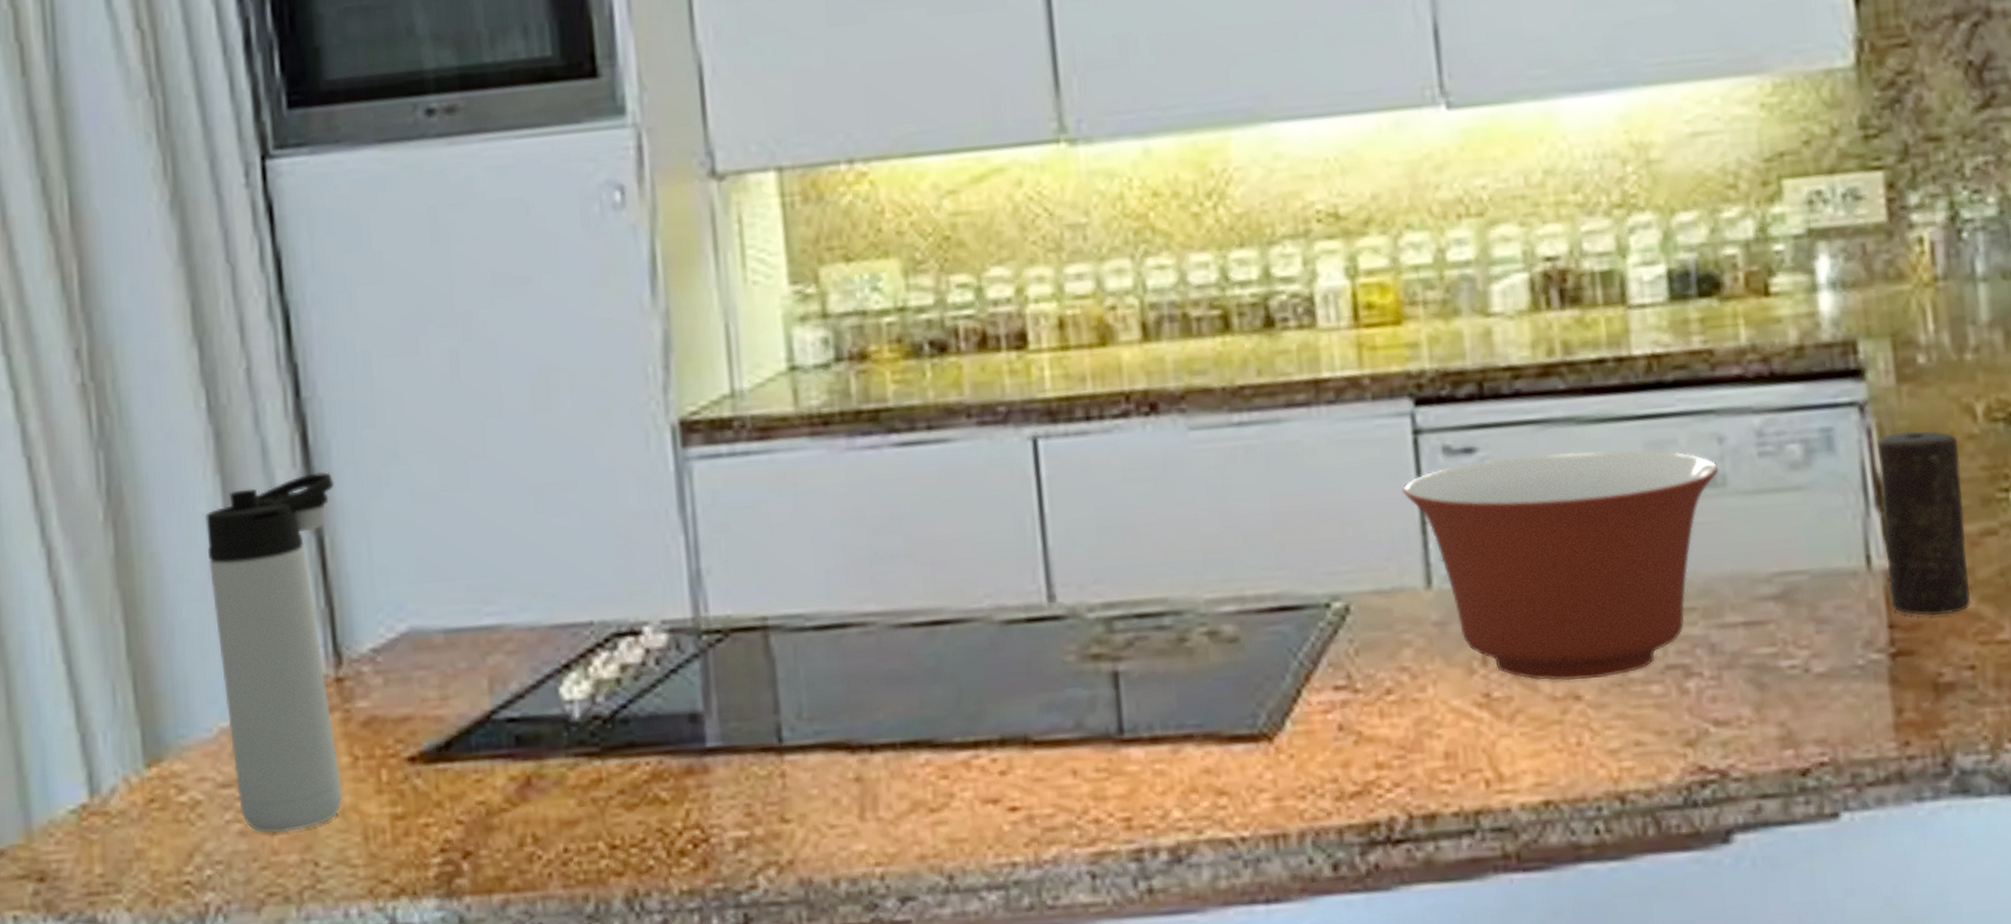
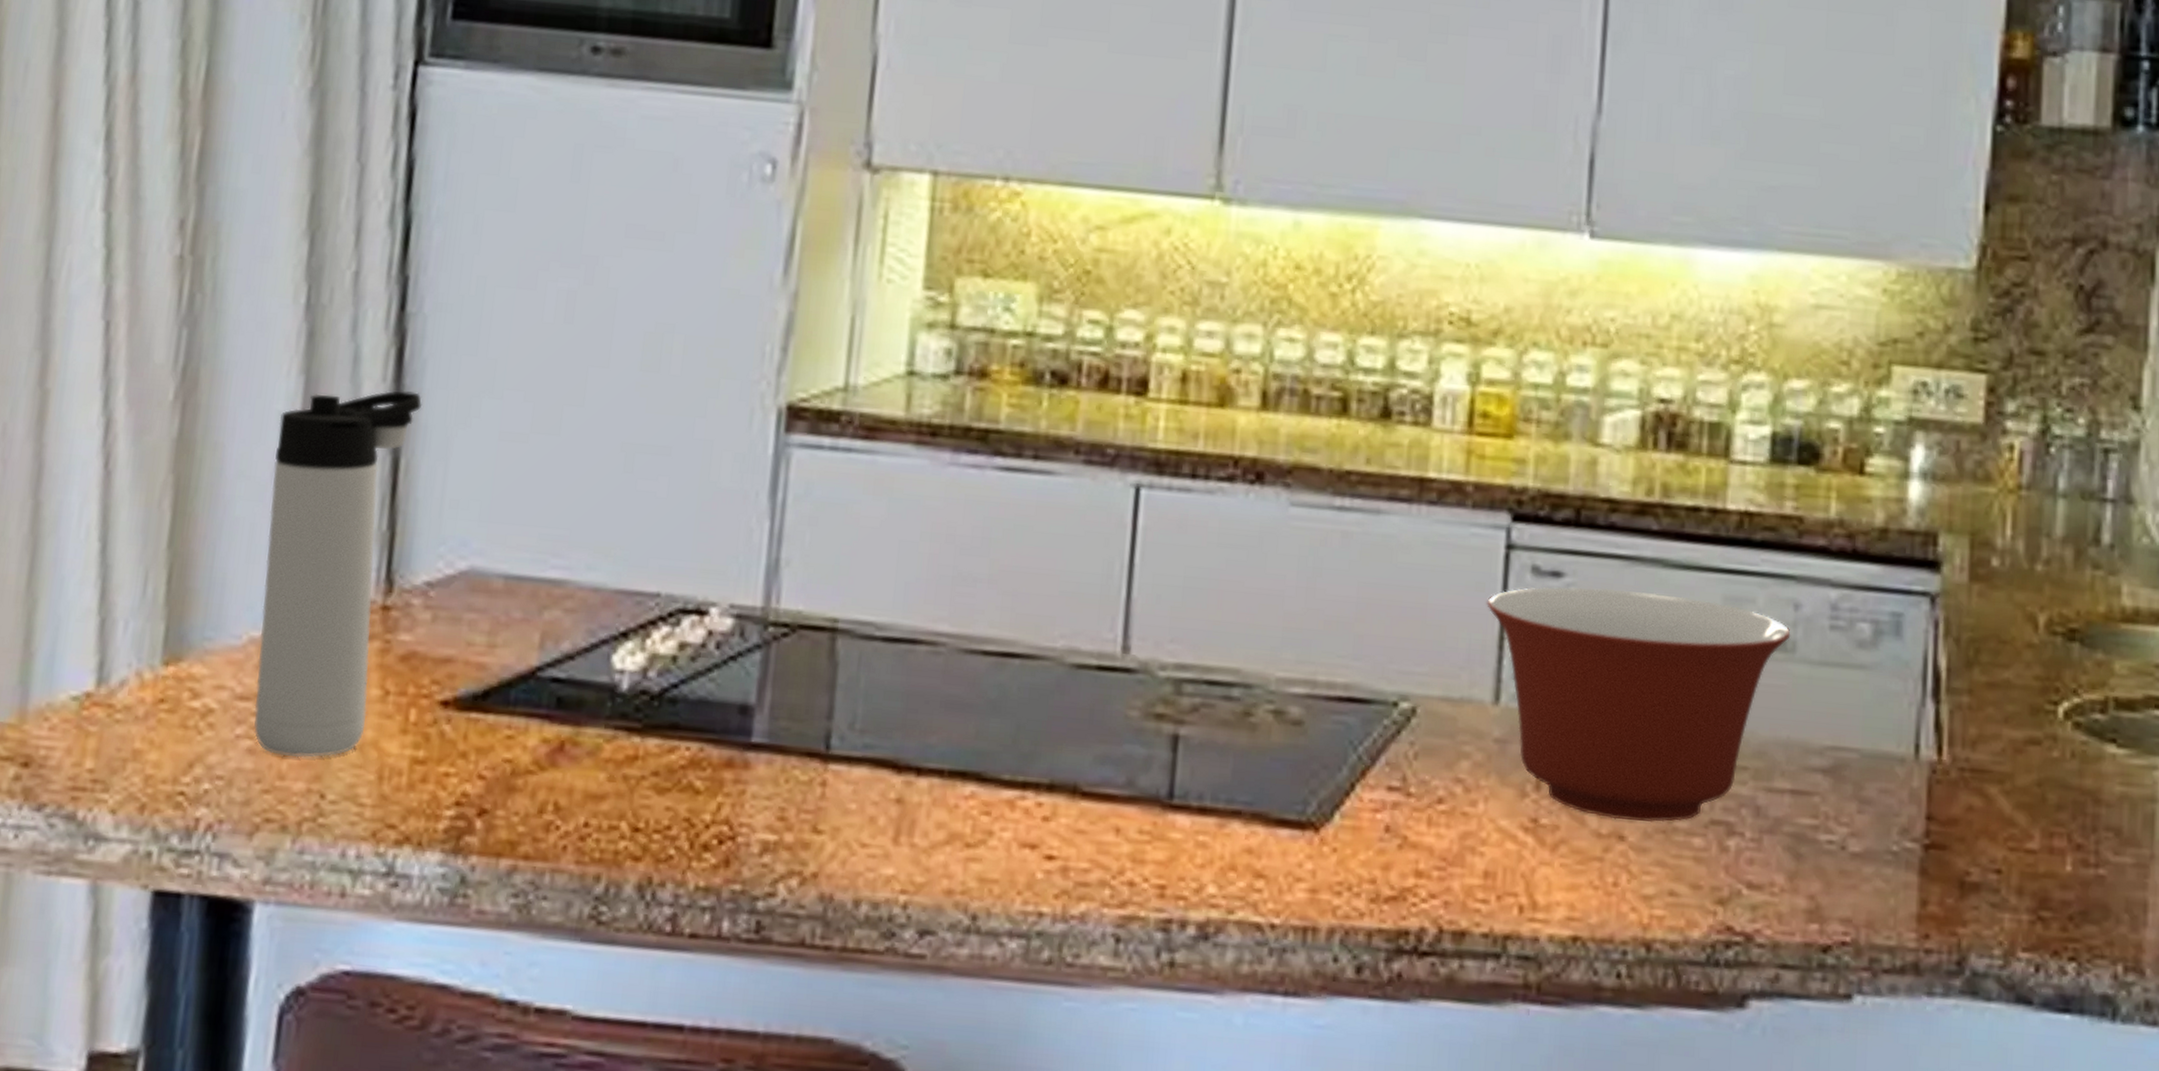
candle: present [1877,430,1972,616] -> none [1931,629,2018,816]

